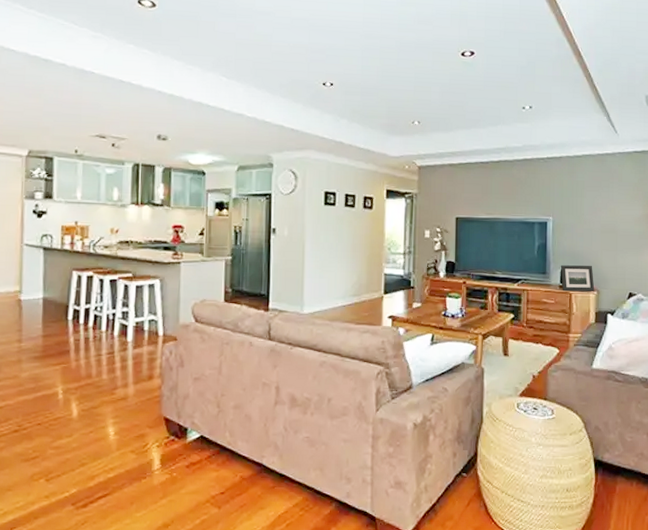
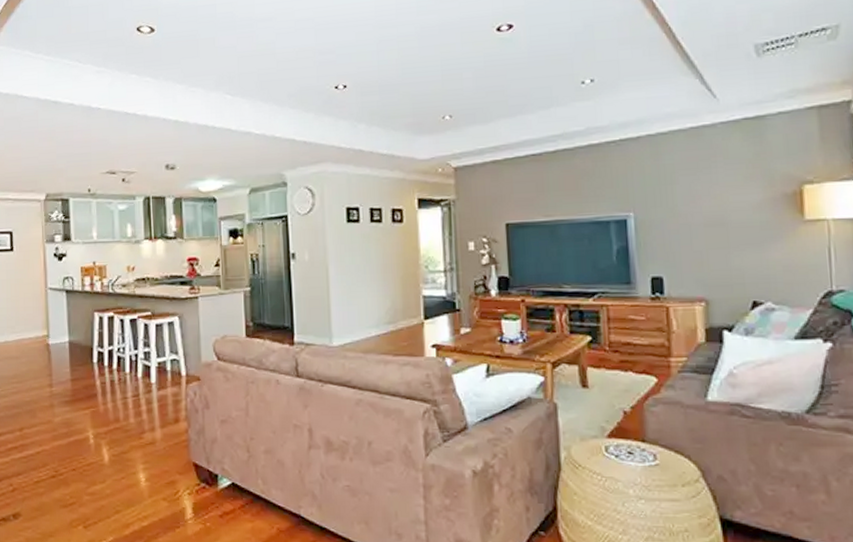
picture frame: present [561,265,595,292] -> none [651,269,702,305]

